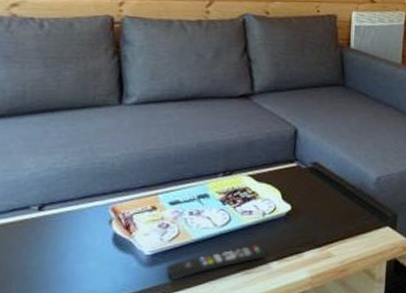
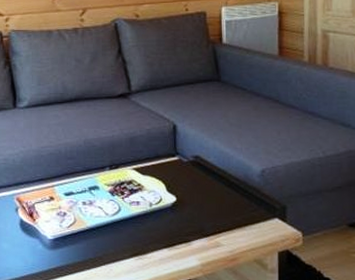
remote control: present [166,245,267,281] -> none [67,233,157,263]

